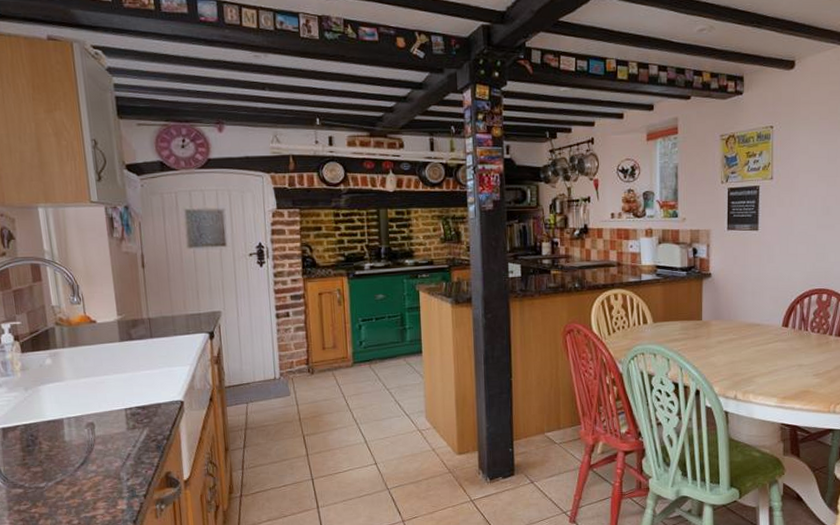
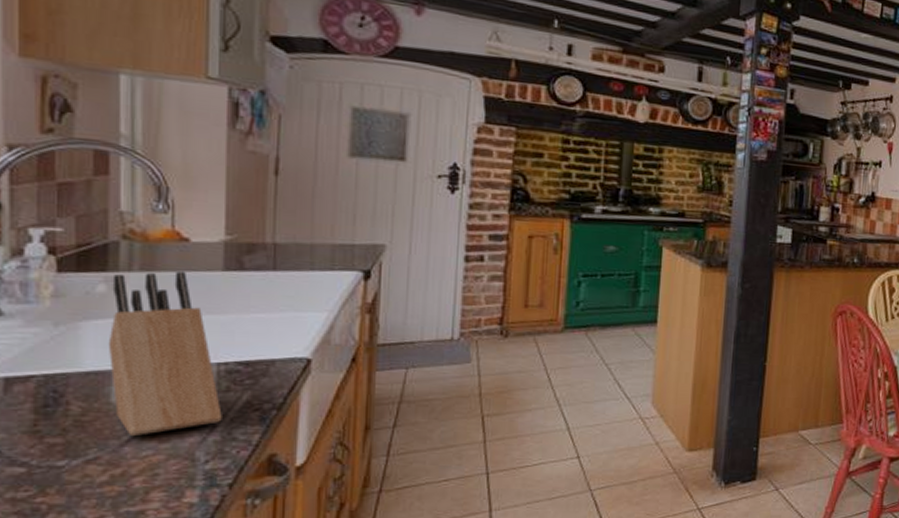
knife block: none [54,344,133,464] -> present [108,270,222,437]

